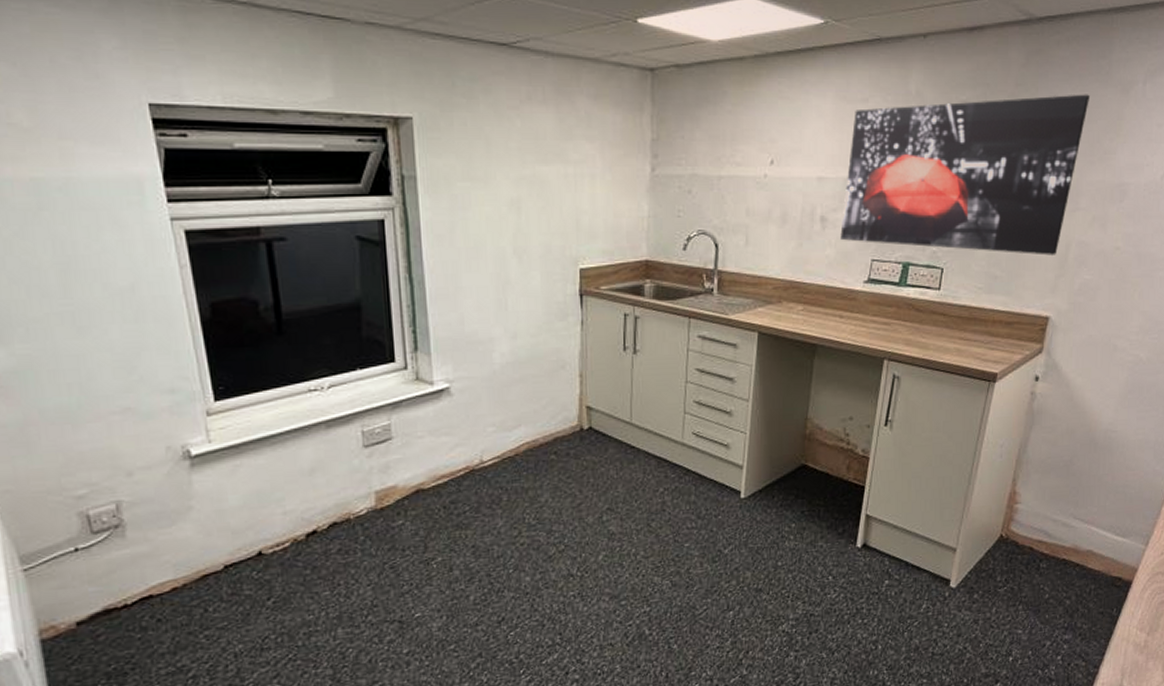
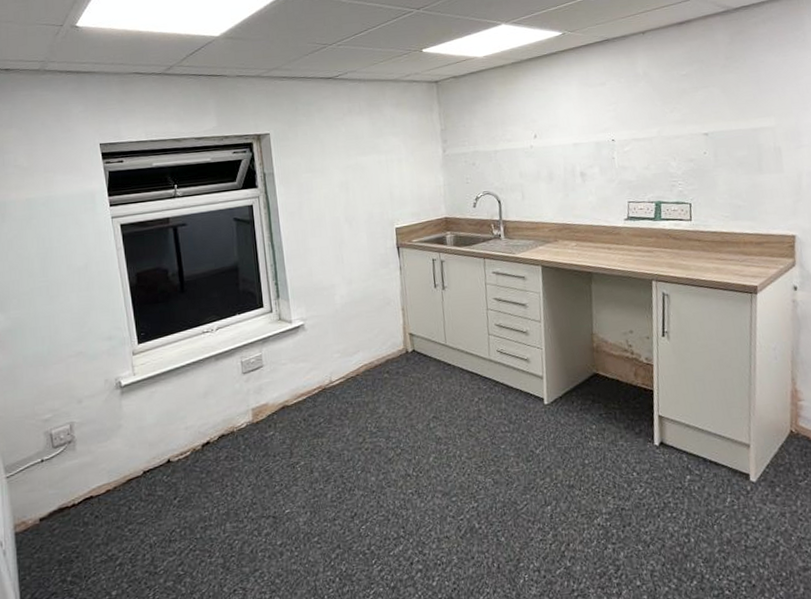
wall art: present [840,94,1089,255] -> none [596,58,793,189]

